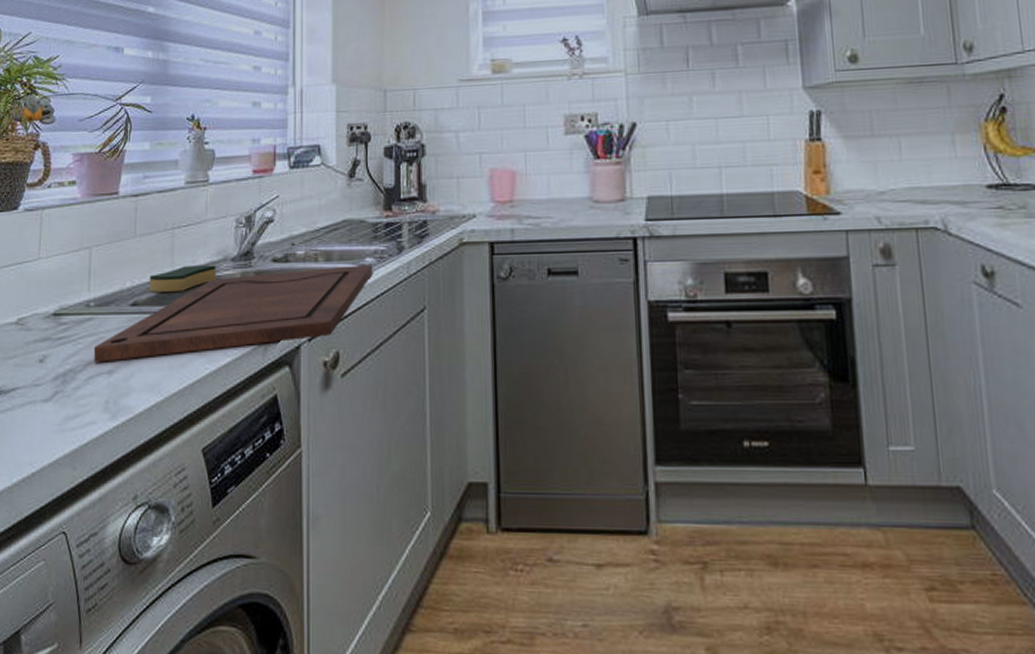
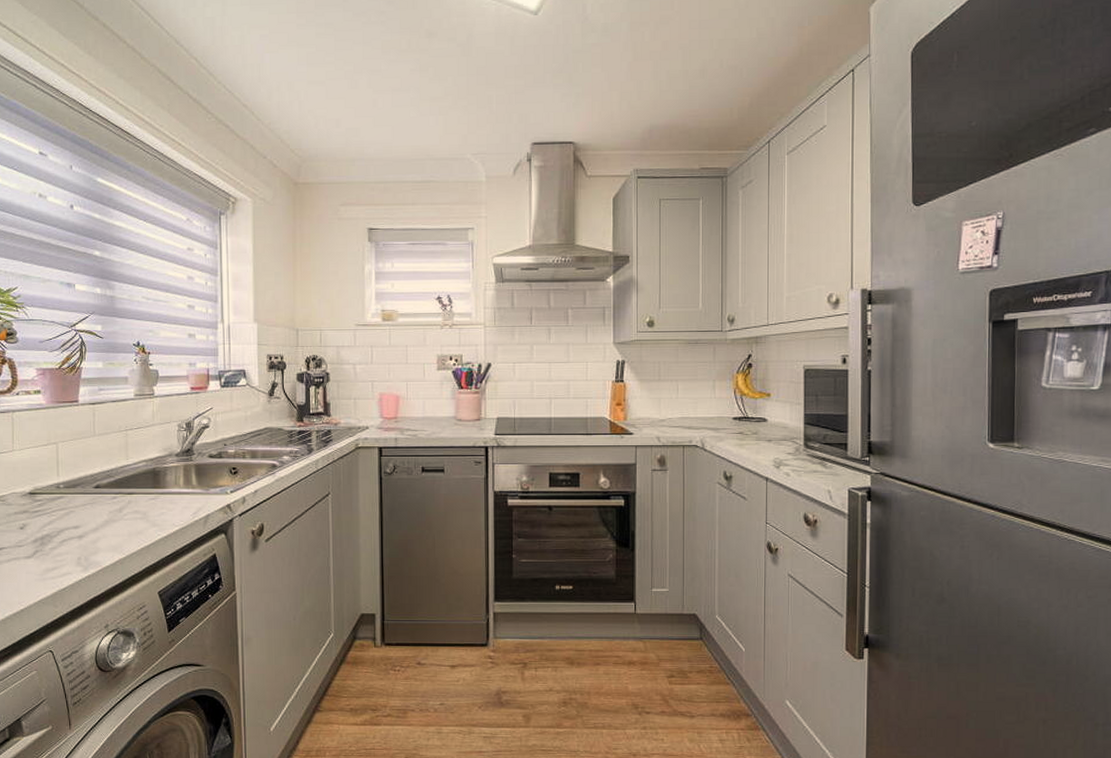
cutting board: present [93,263,373,362] -> none [65,460,289,530]
sponge: present [149,265,216,292] -> none [108,459,163,478]

